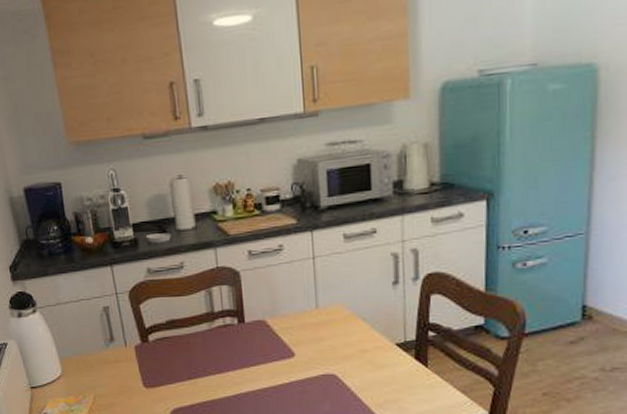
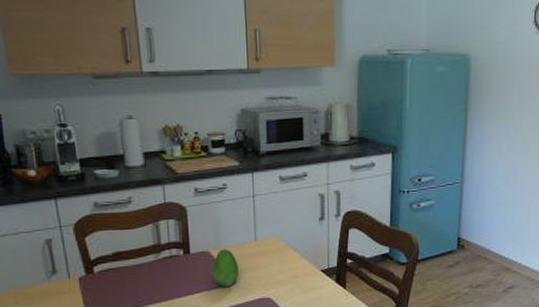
fruit: none [268,317,299,360] -> present [211,249,239,287]

